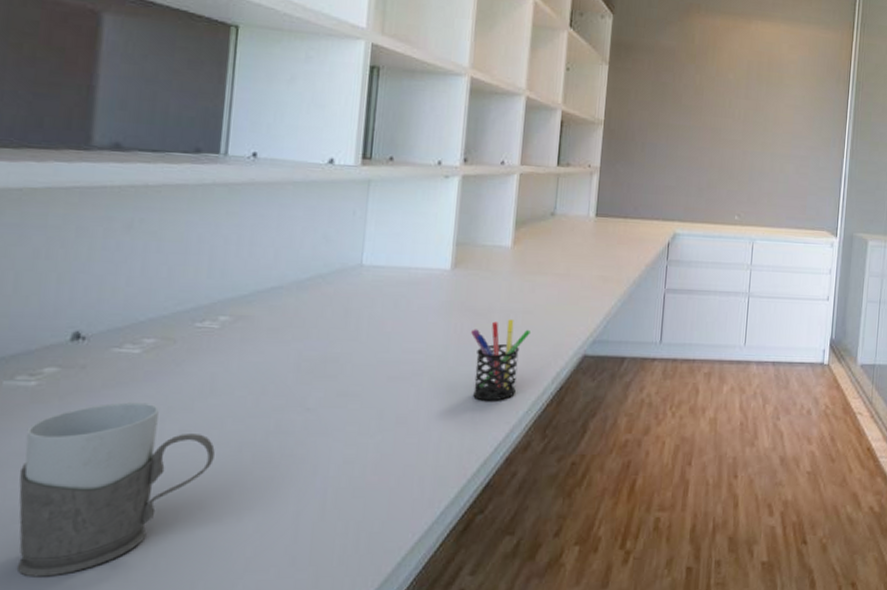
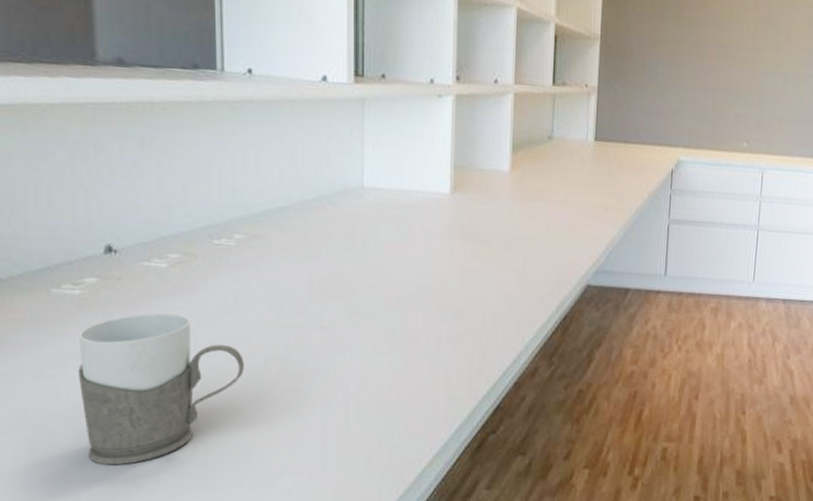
pen holder: present [471,319,530,401] -> none [474,246,533,327]

